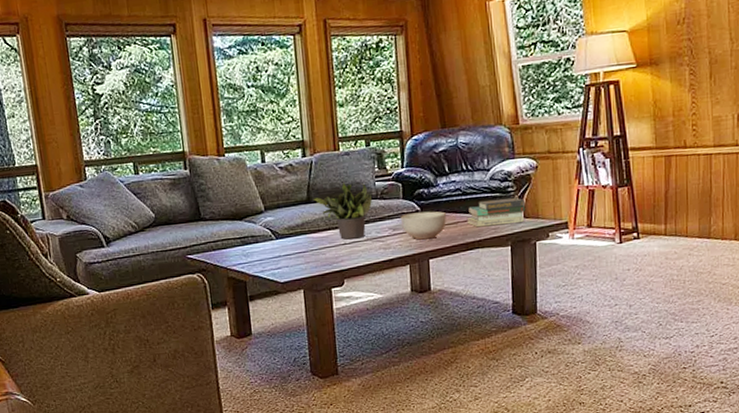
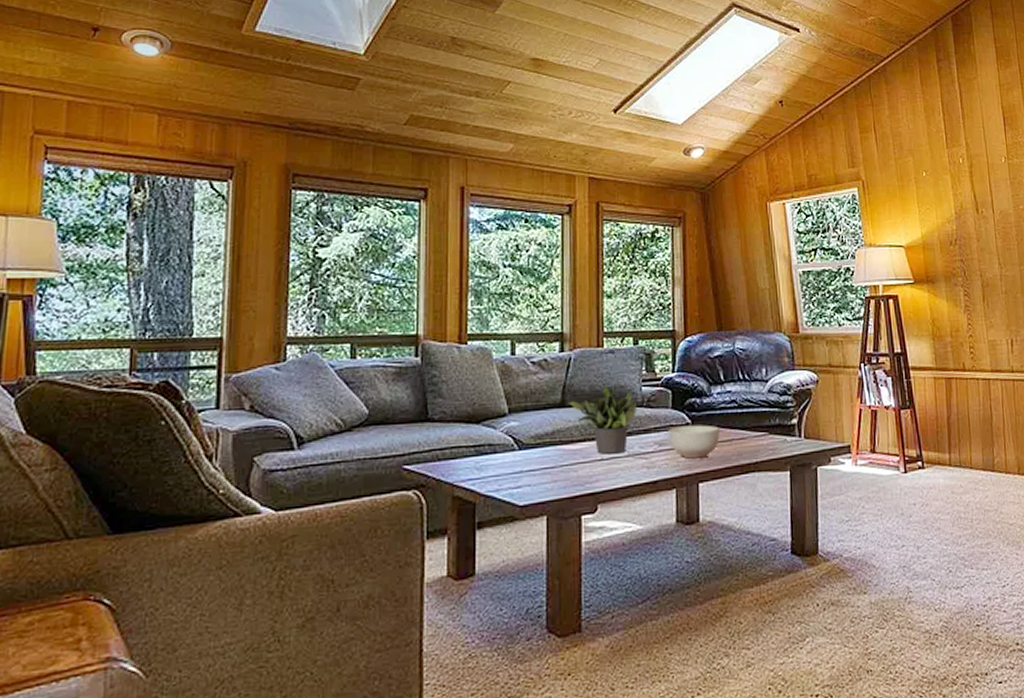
books: present [466,197,526,228] -> none [742,414,806,447]

